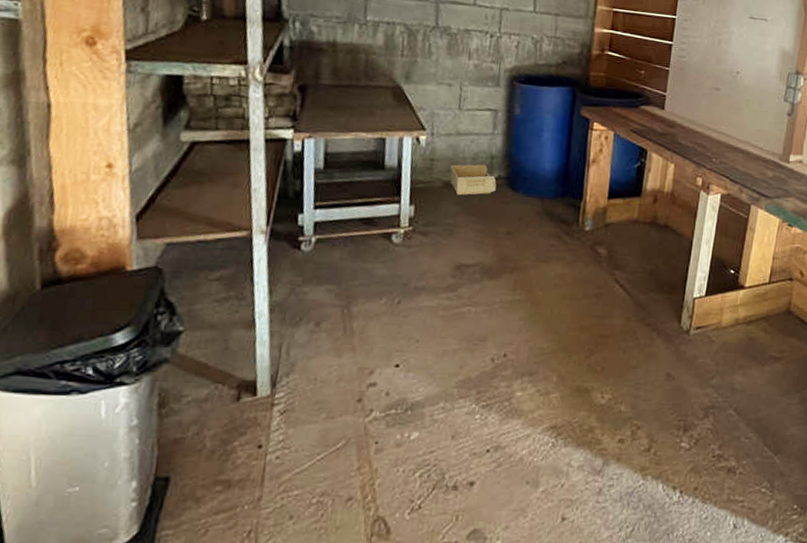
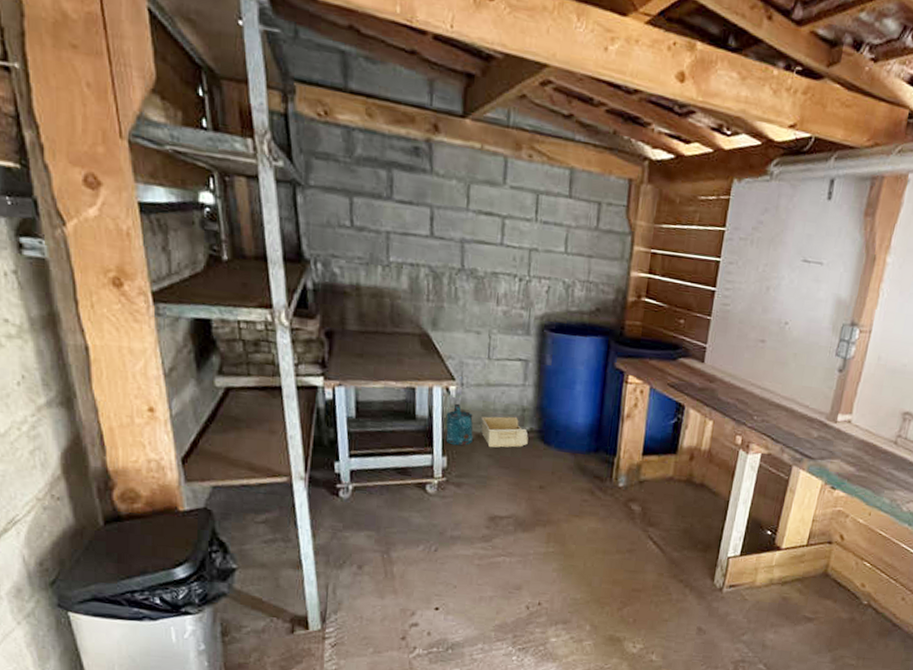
watering can: none [413,152,443,195] -> present [445,403,473,446]

